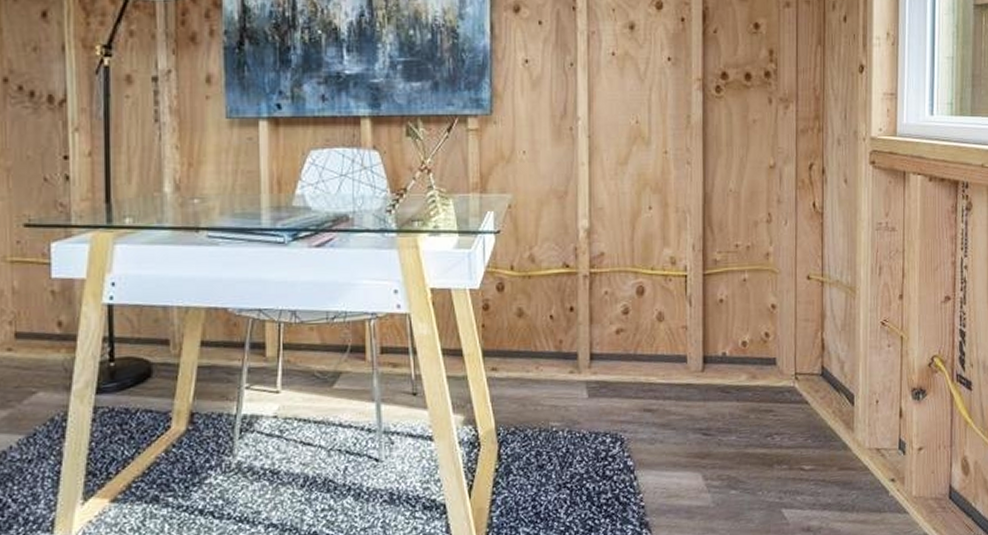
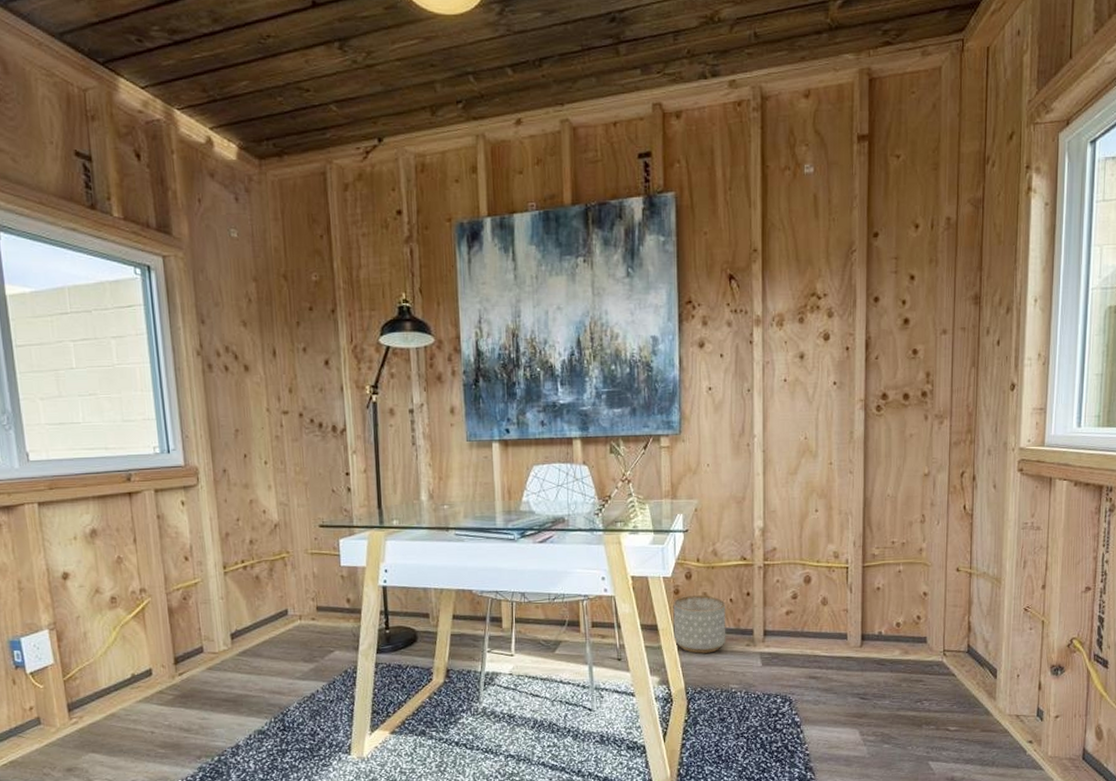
planter: none [481,311,546,384] -> present [673,595,726,654]

